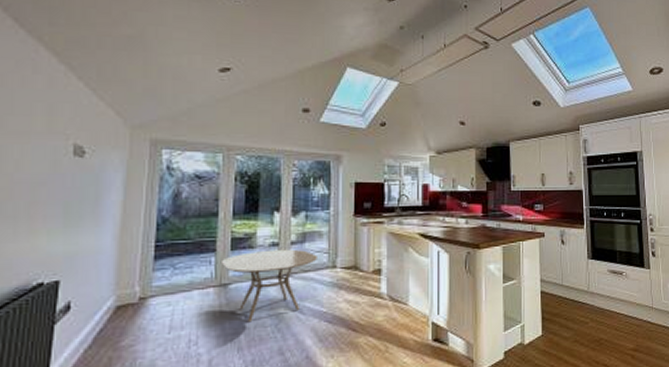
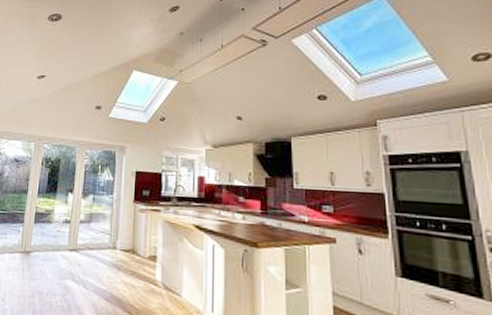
dining table: present [222,249,317,323] -> none [27,226,101,289]

